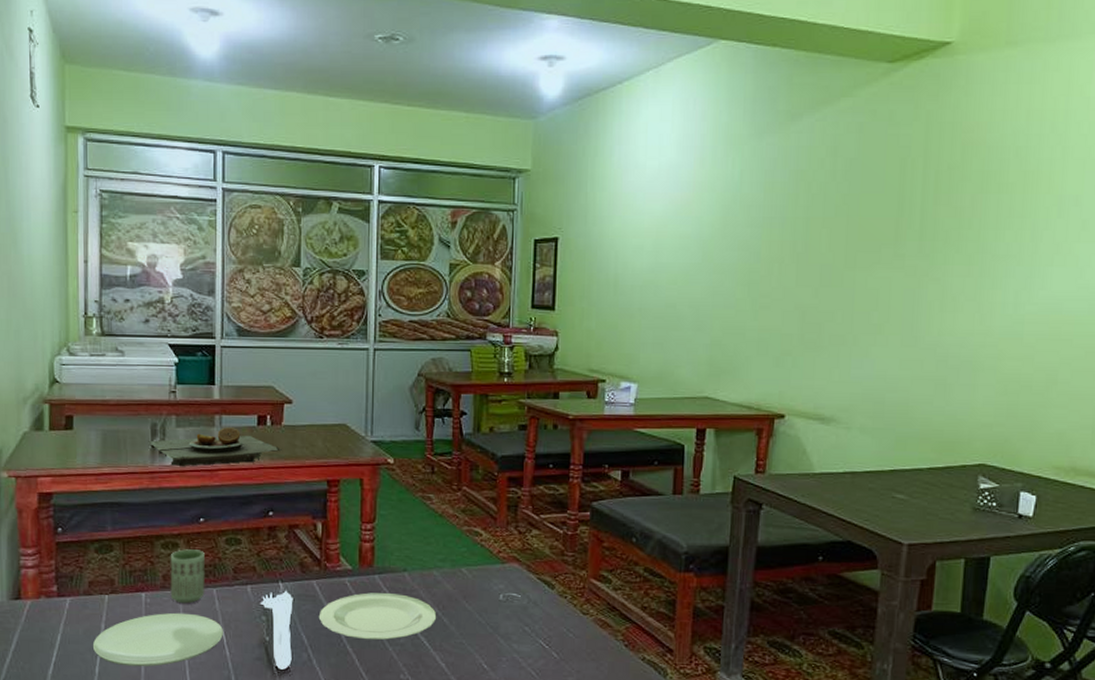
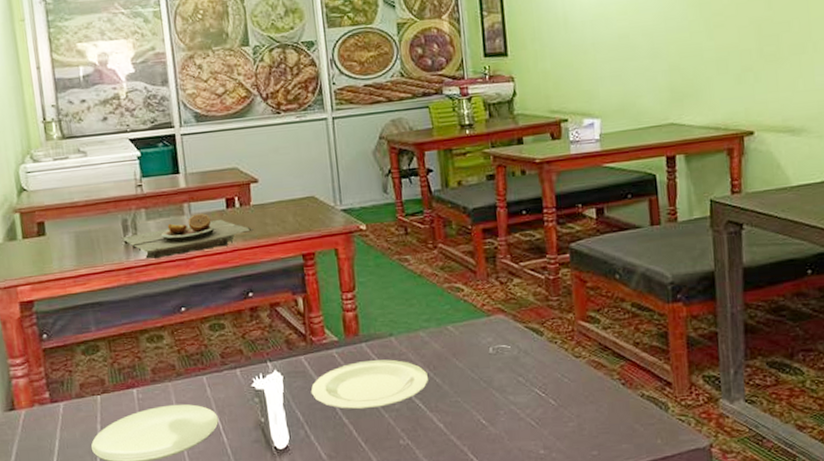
cup: present [170,549,205,604] -> none [156,339,195,395]

